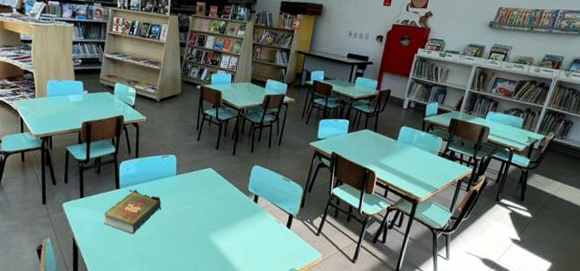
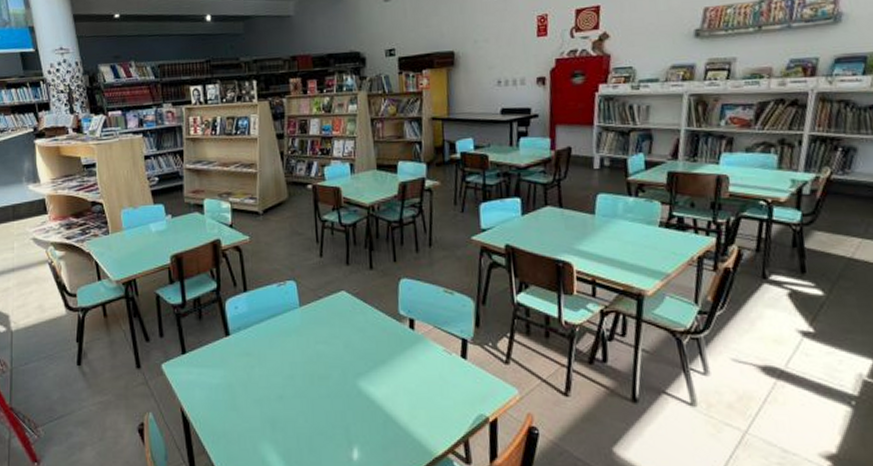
book: present [104,189,162,235] -> none [215,334,288,394]

